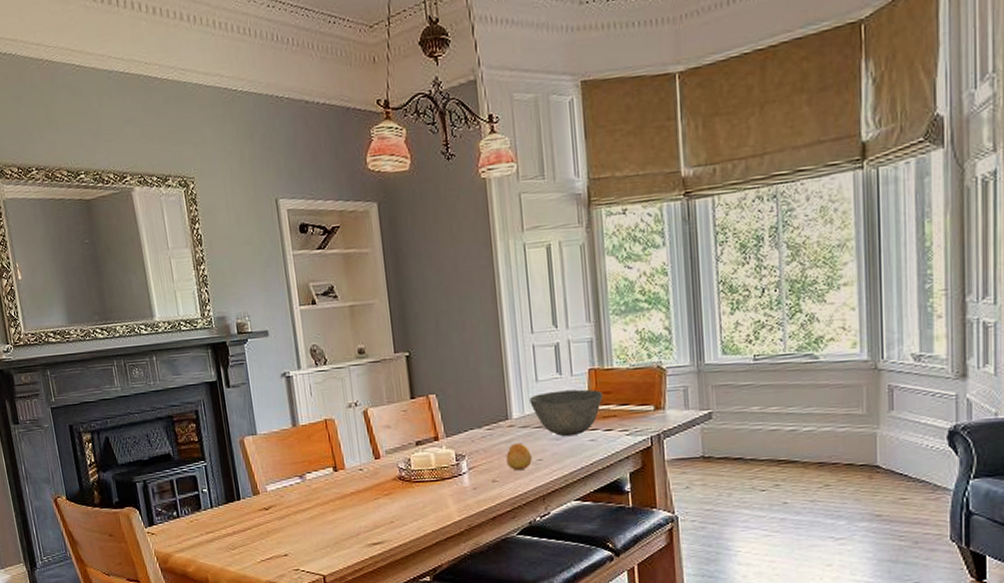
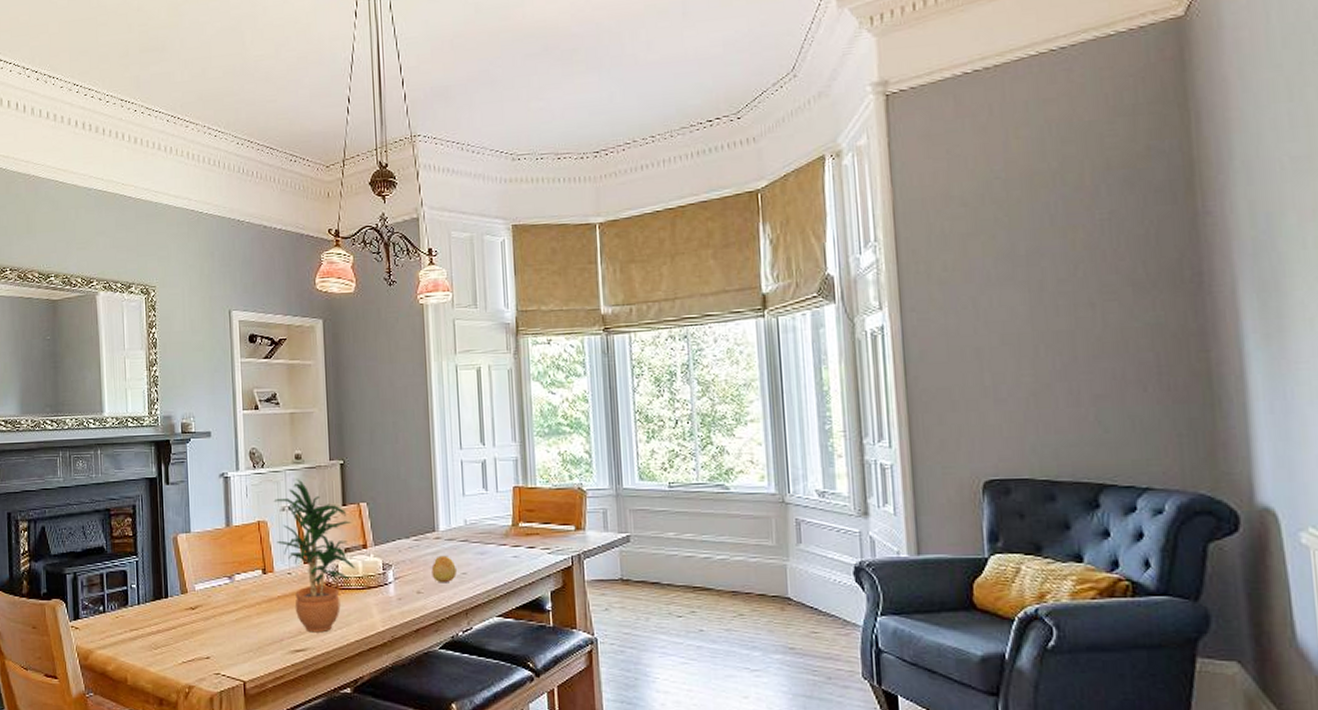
potted plant: none [339,374,428,526] -> present [273,479,356,633]
bowl: present [529,389,603,437] -> none [456,506,526,552]

